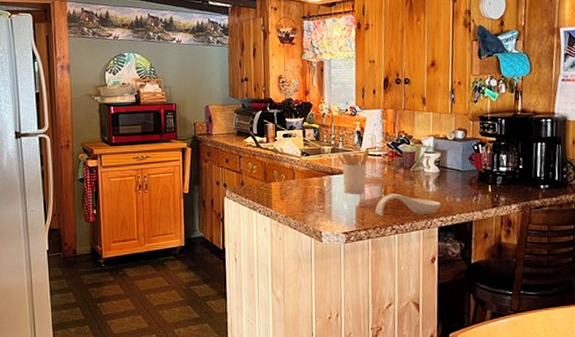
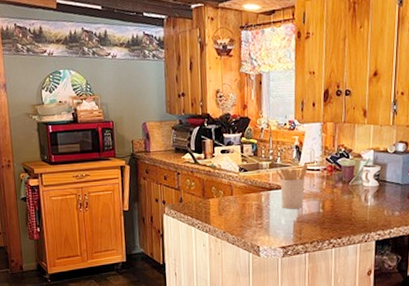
spoon rest: present [374,193,441,216] -> none [312,208,379,231]

